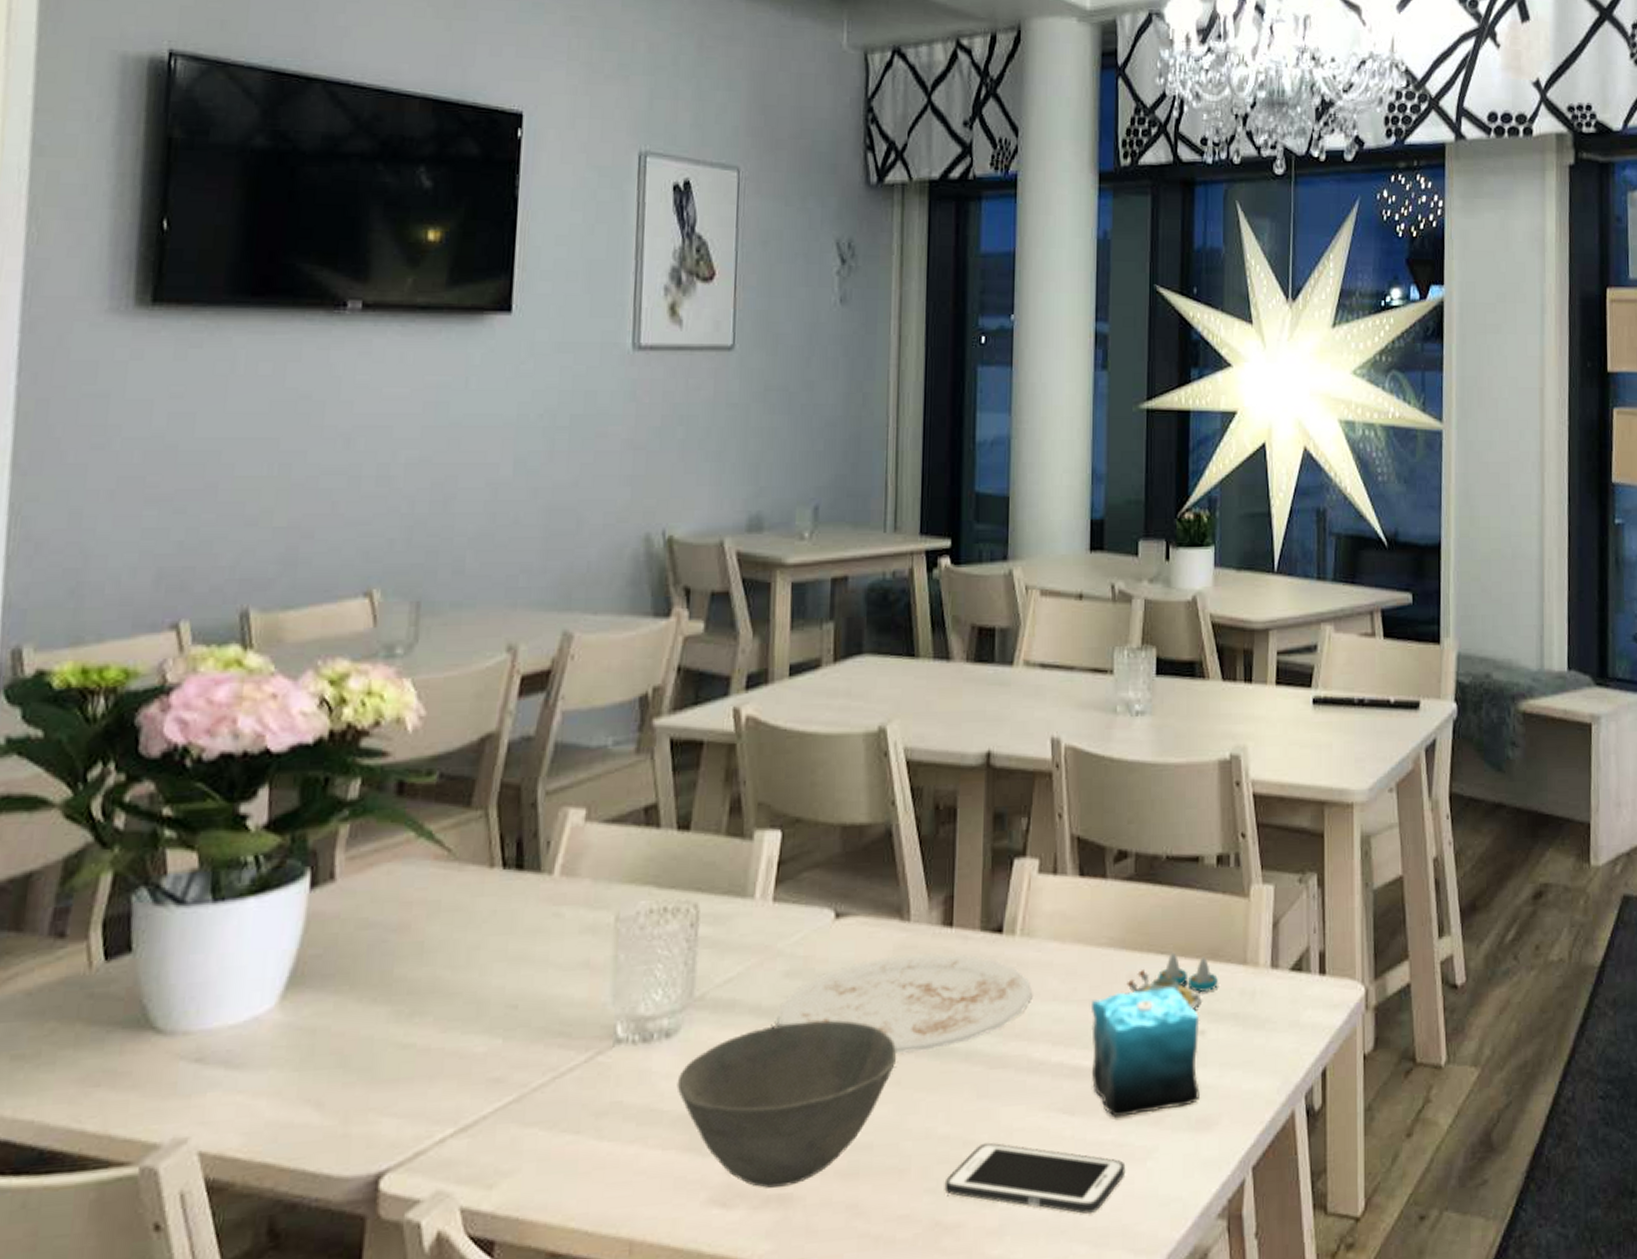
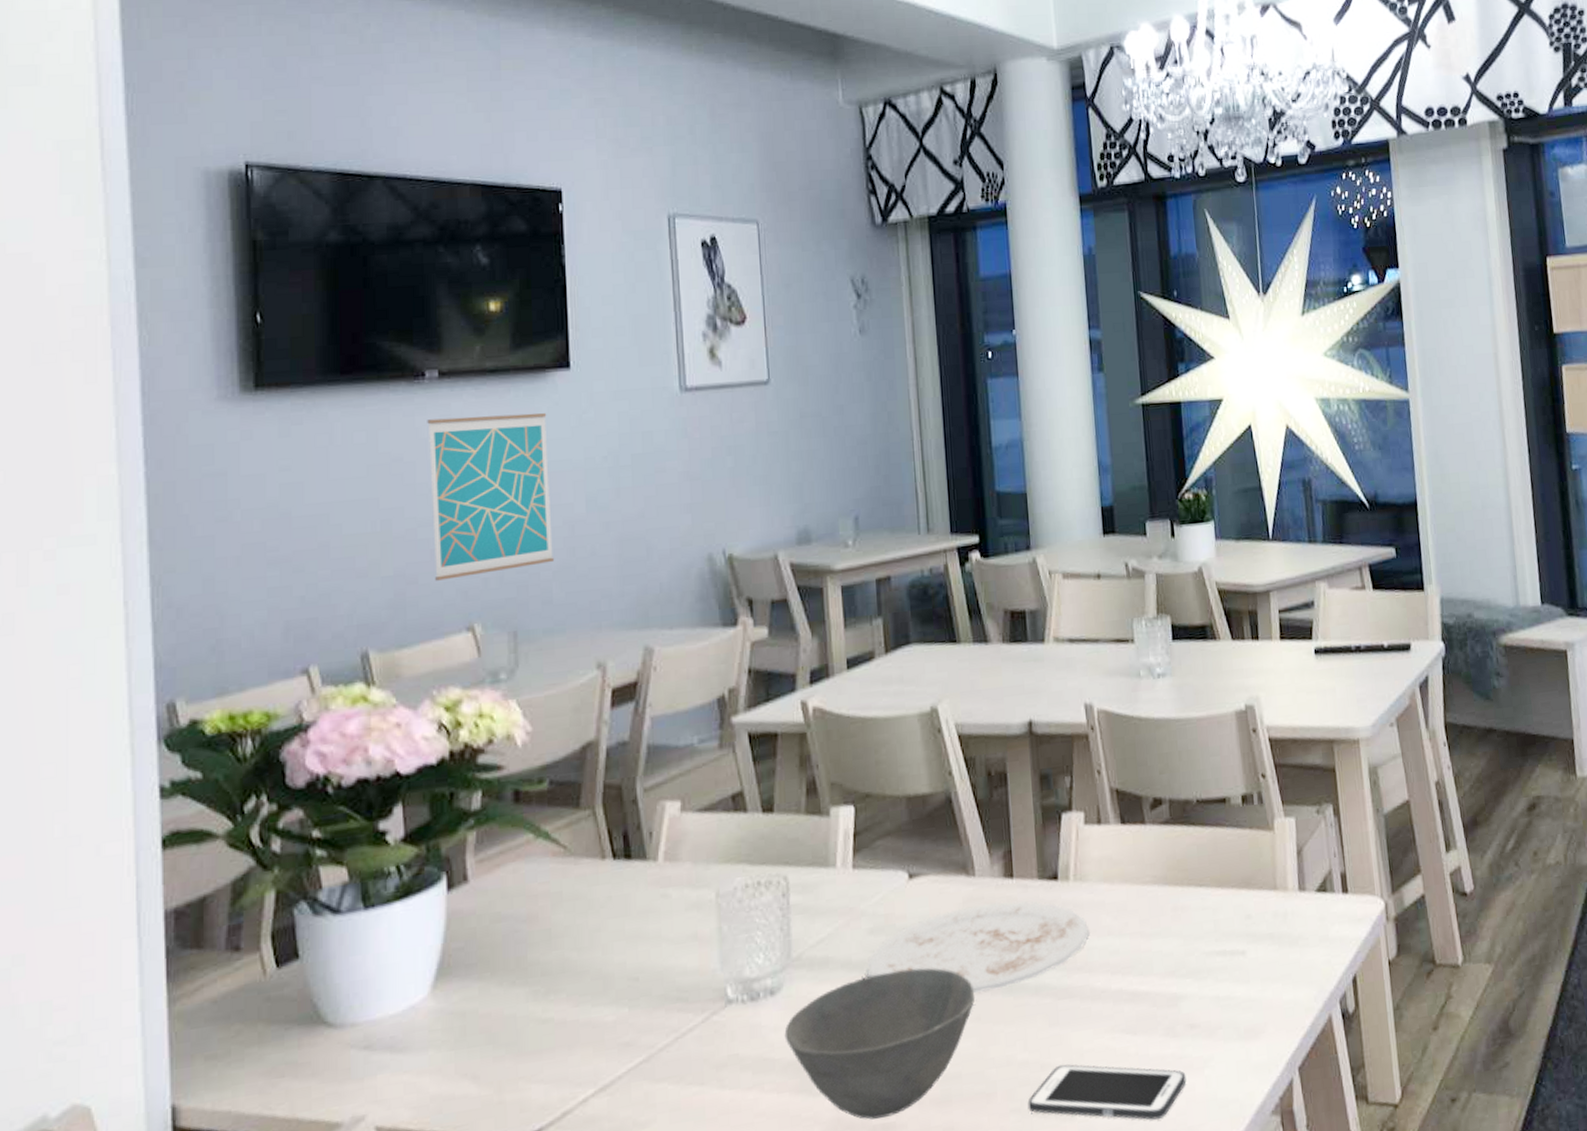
wall art: none [334,355,480,537] -> present [427,413,555,581]
candle: present [1091,979,1200,1118] -> none [1142,910,1246,1034]
salt and pepper shaker set: present [1127,952,1218,1009] -> none [1172,884,1253,933]

